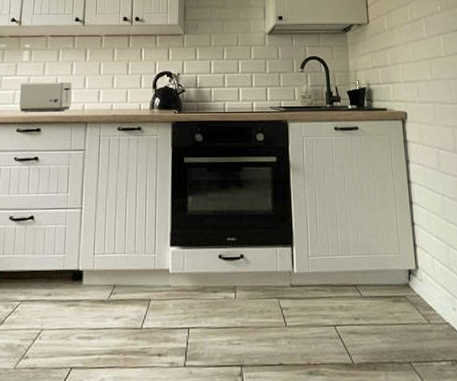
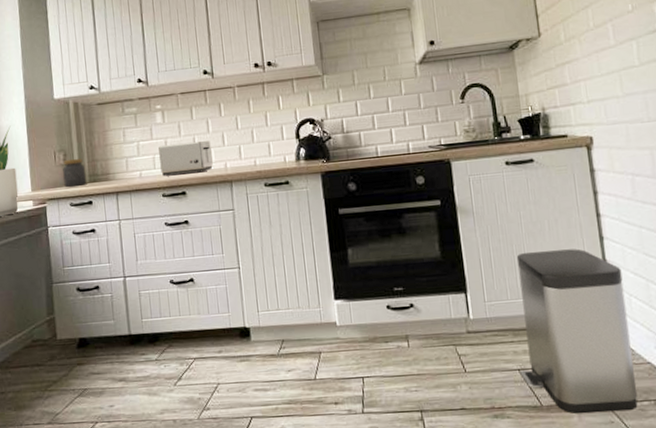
pedal bin: none [335,211,437,372] -> present [516,248,638,413]

